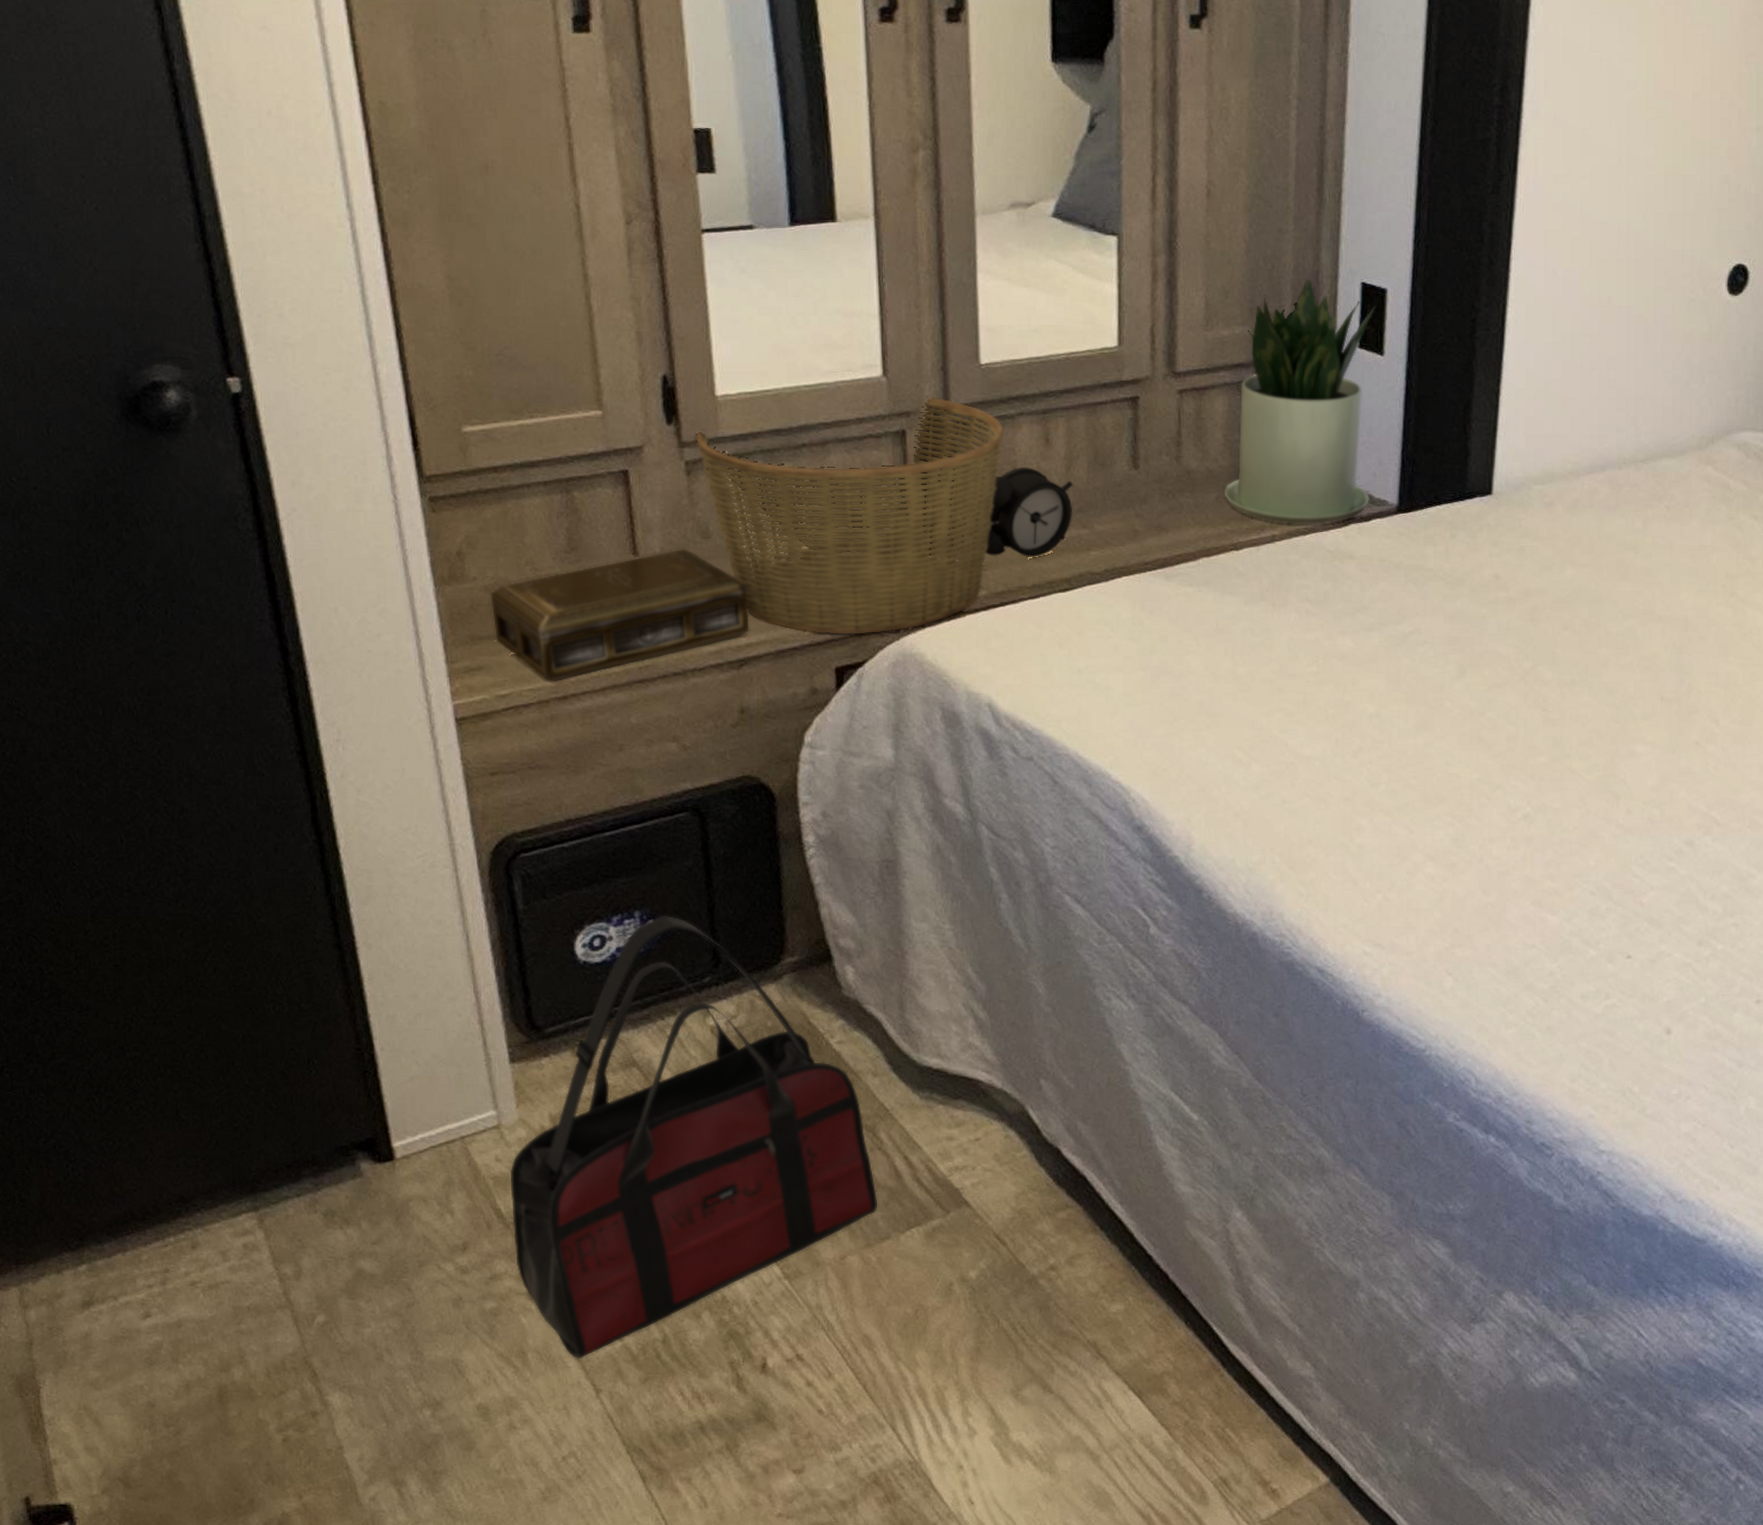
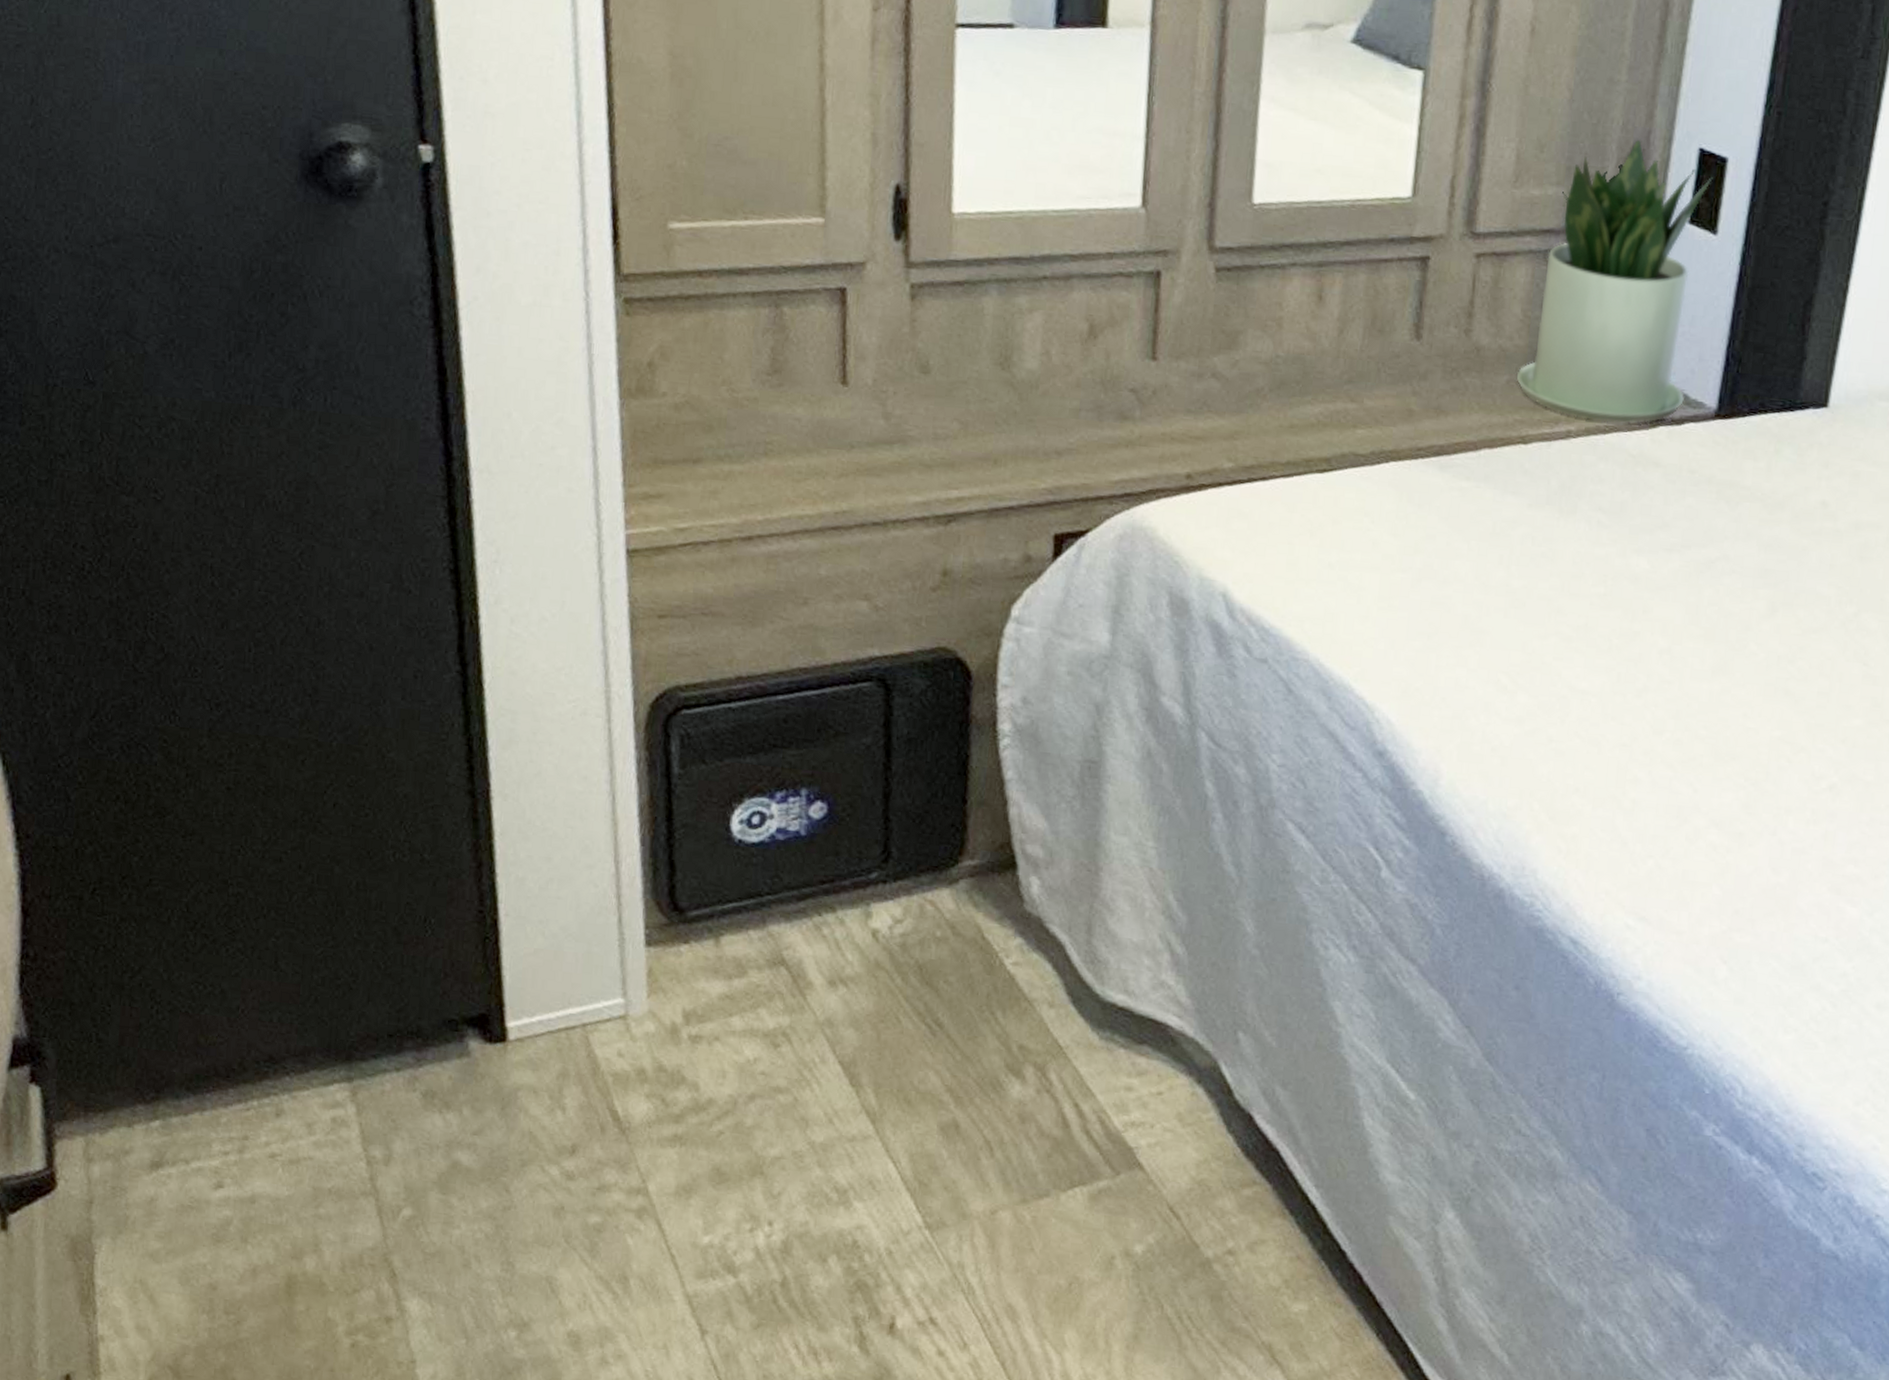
decorative box: present [489,548,750,683] -> none [678,382,964,520]
duffel bag: present [509,916,878,1360] -> none [627,797,1040,1294]
basket: present [696,397,1004,635] -> none [925,236,1273,500]
alarm clock: present [984,466,1073,558] -> none [1237,325,1345,431]

